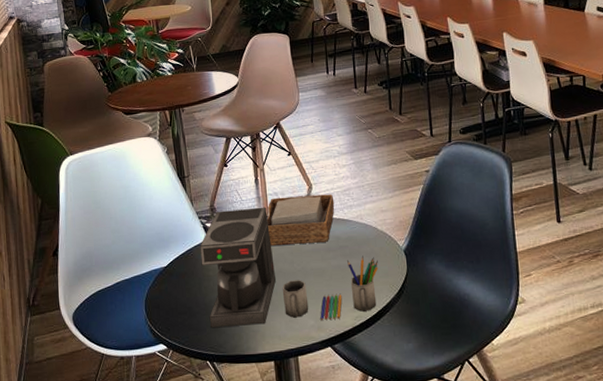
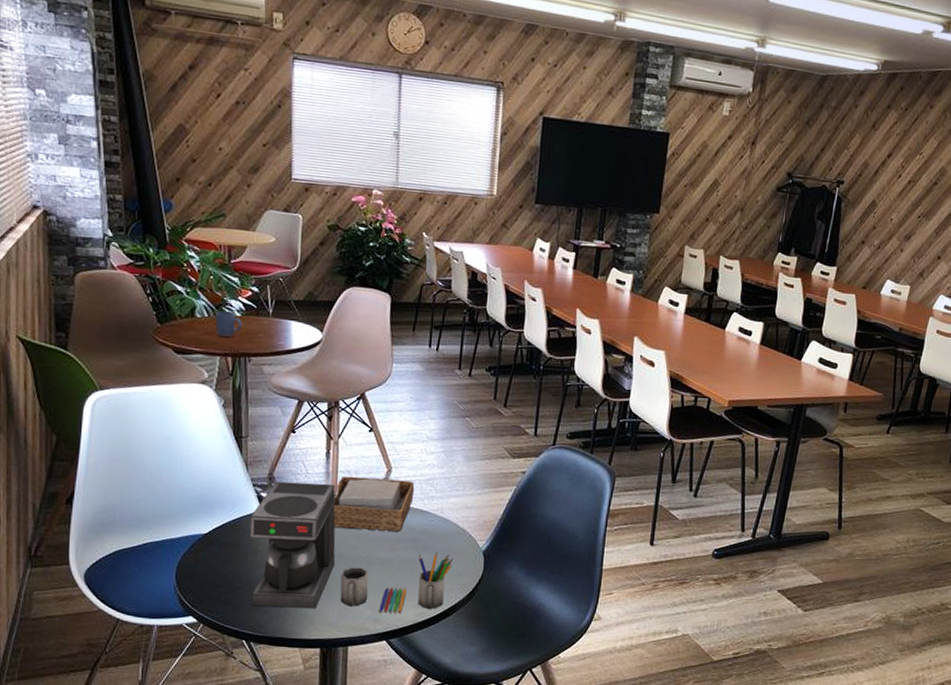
mug: none [152,73,174,95] -> present [215,311,243,338]

